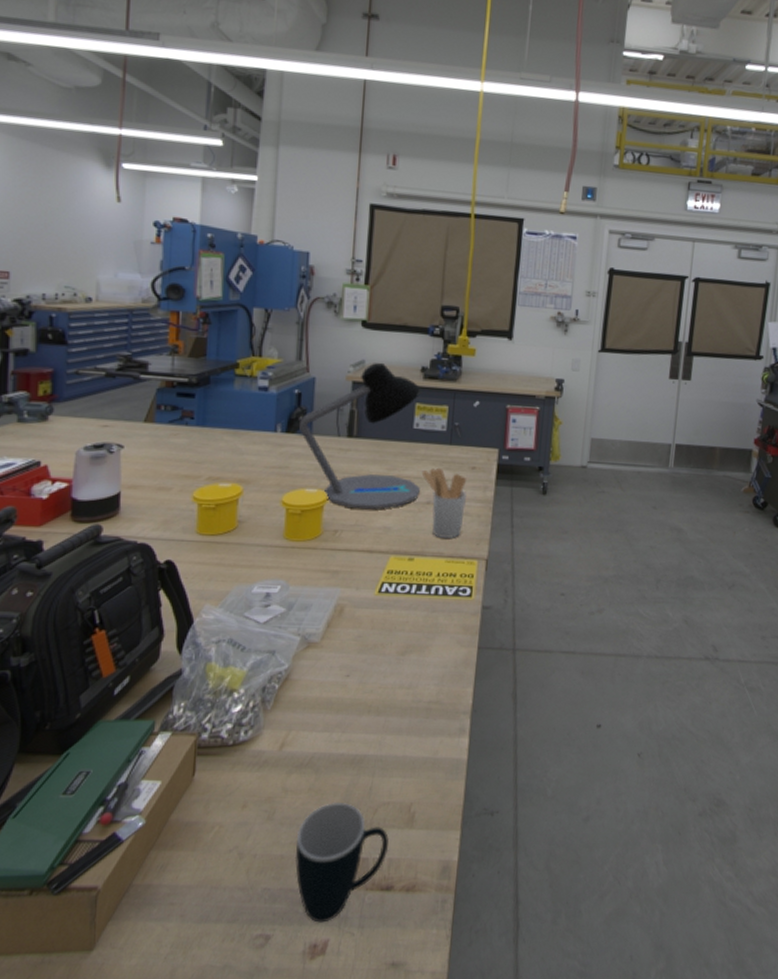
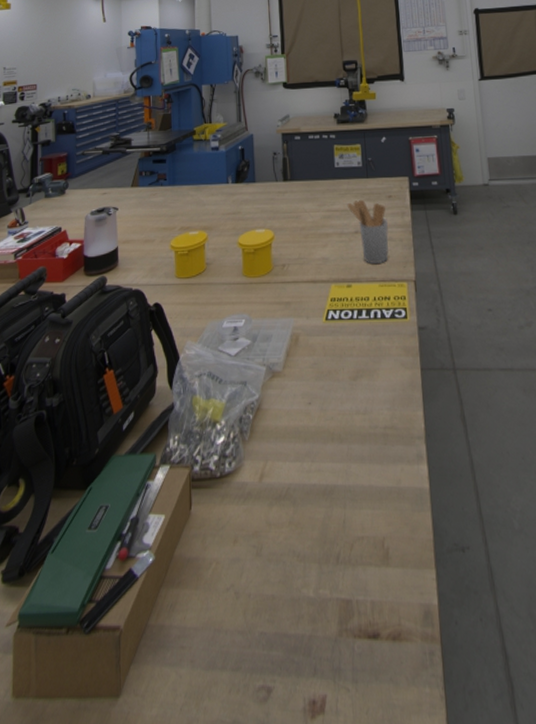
mug: present [294,802,390,923] -> none [284,536,370,675]
desk lamp: present [299,362,422,509] -> none [245,114,348,243]

